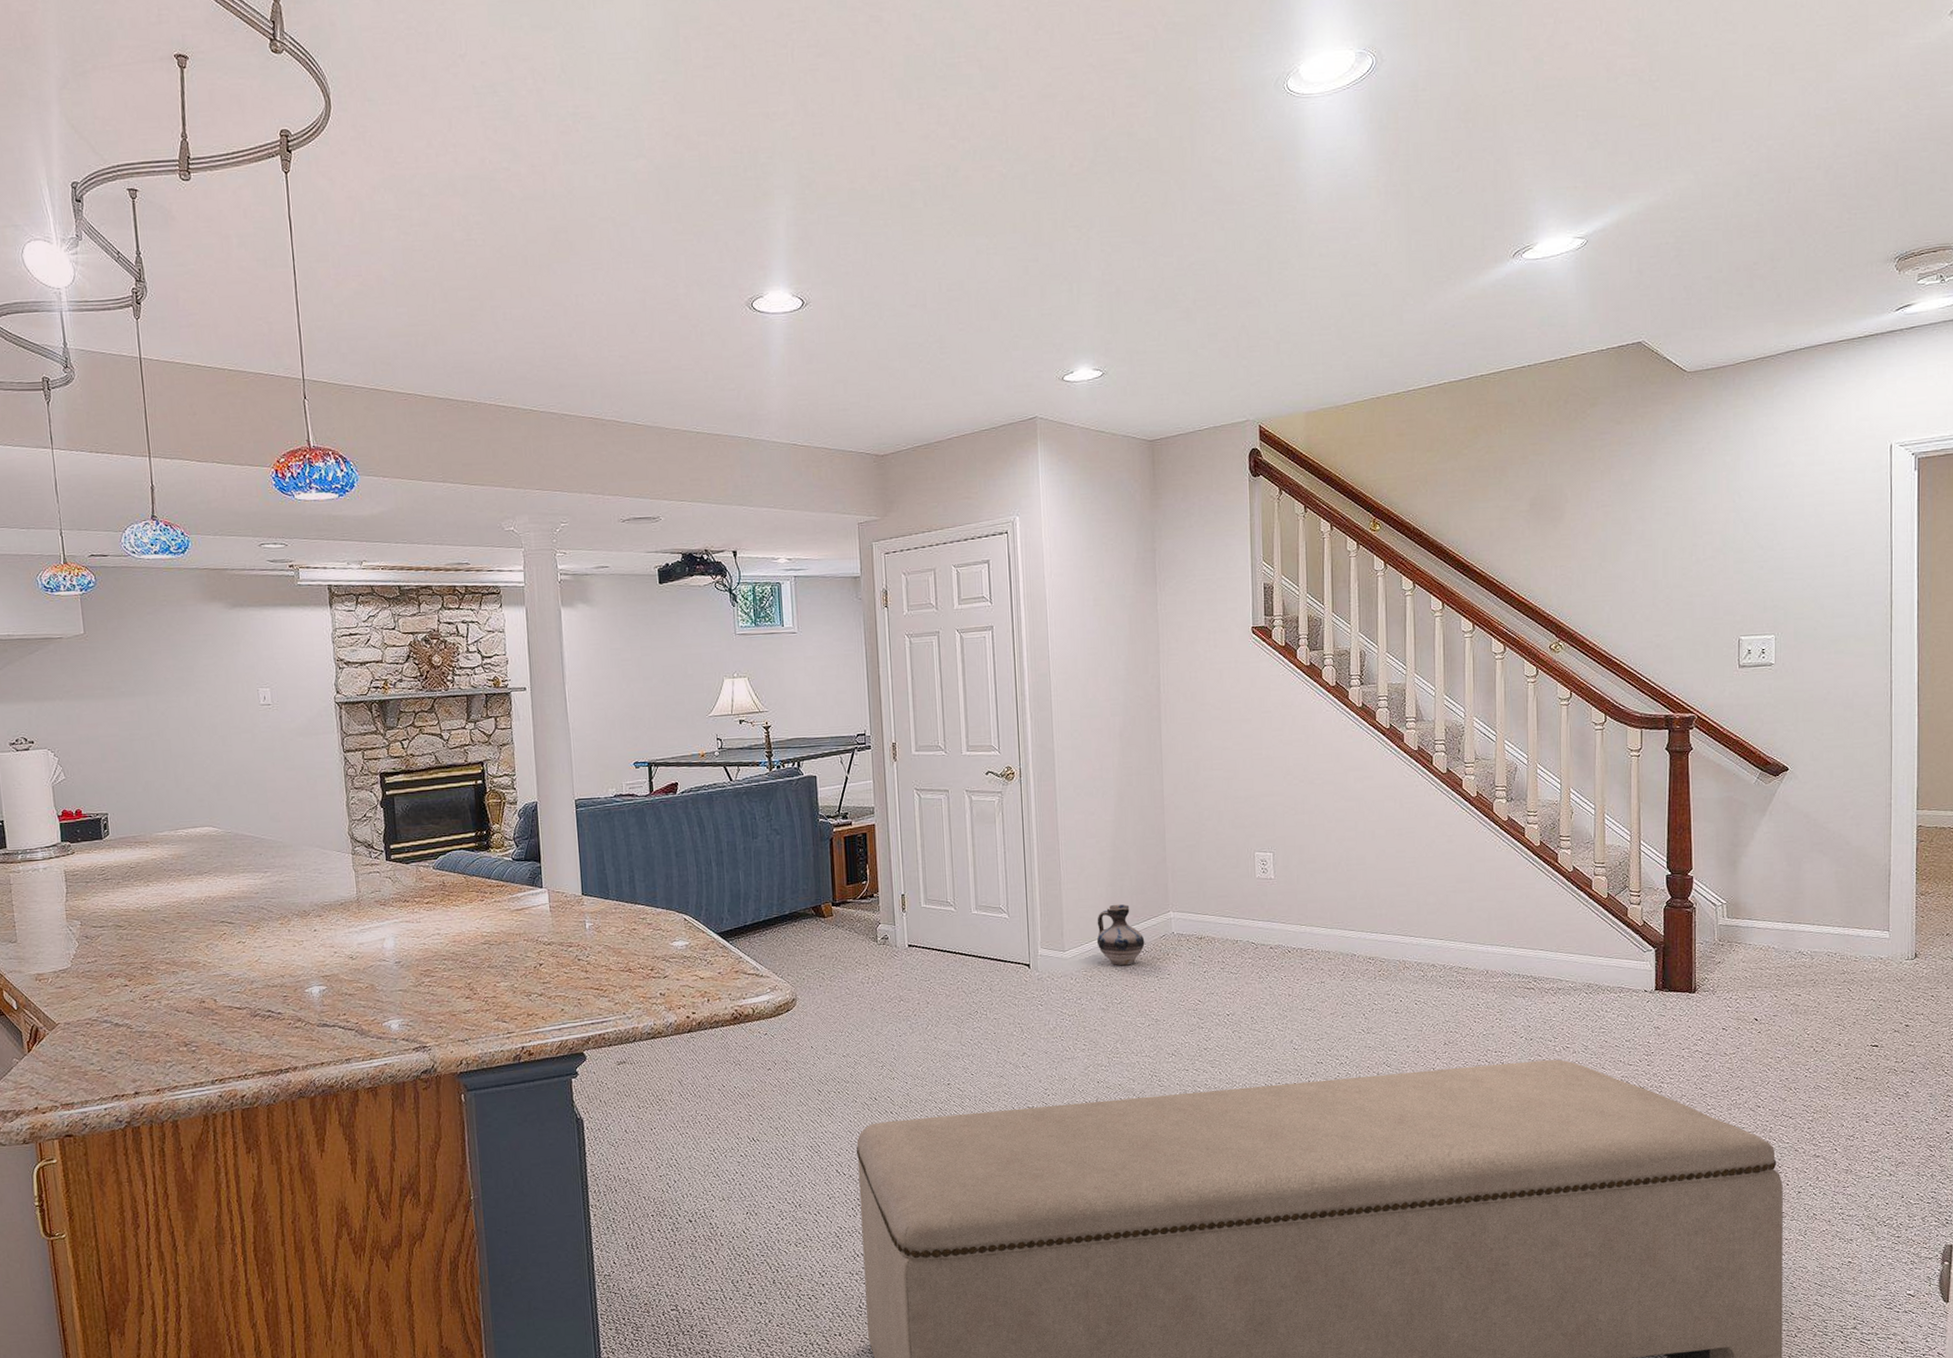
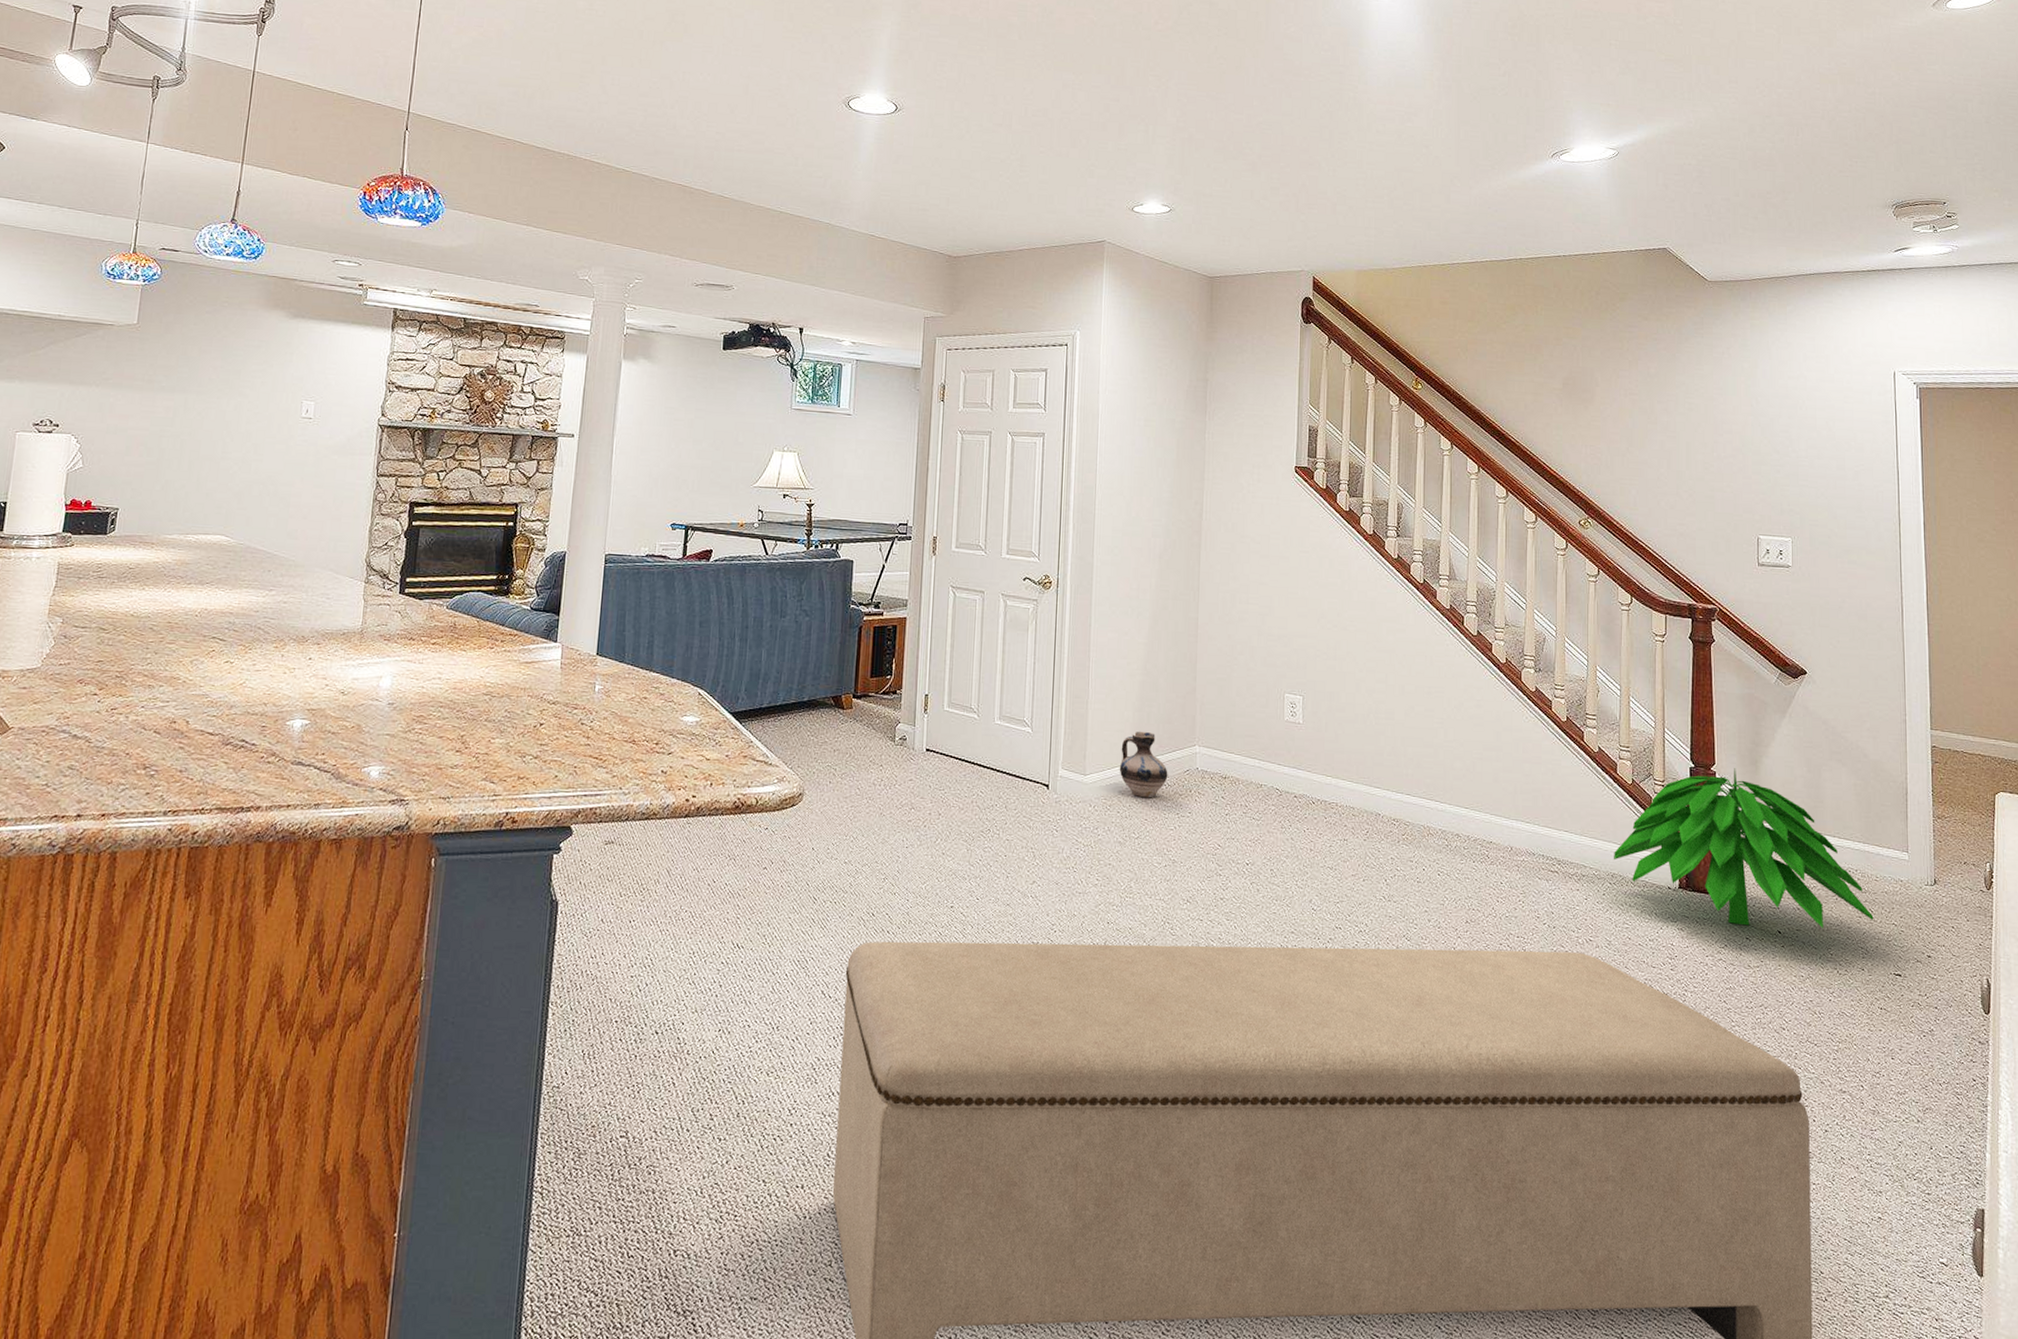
indoor plant: none [1590,871,1852,1017] -> present [1614,768,1874,929]

